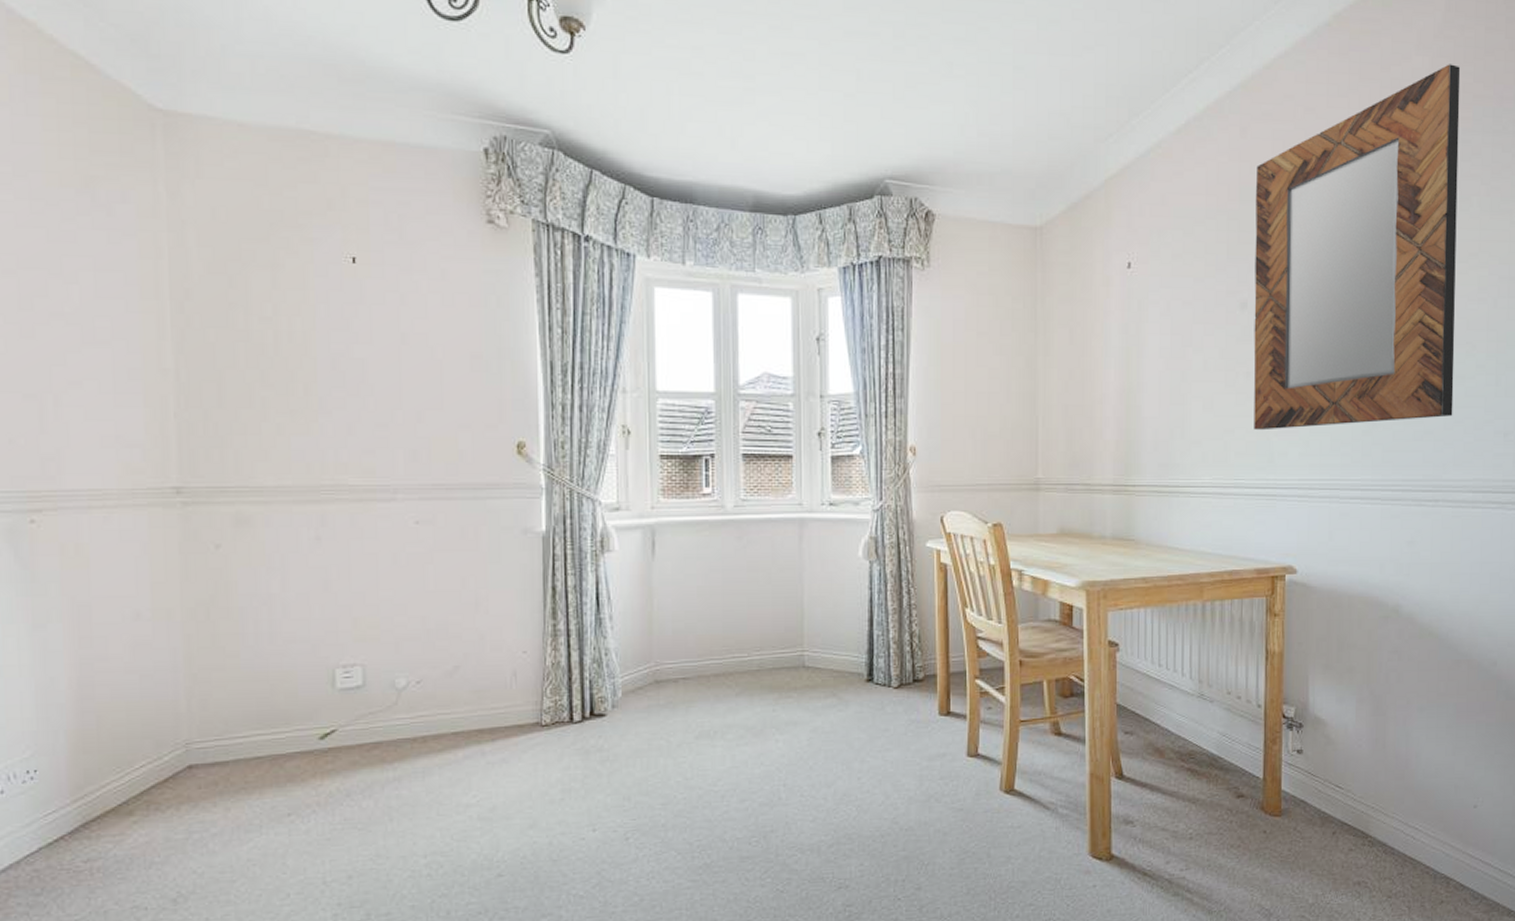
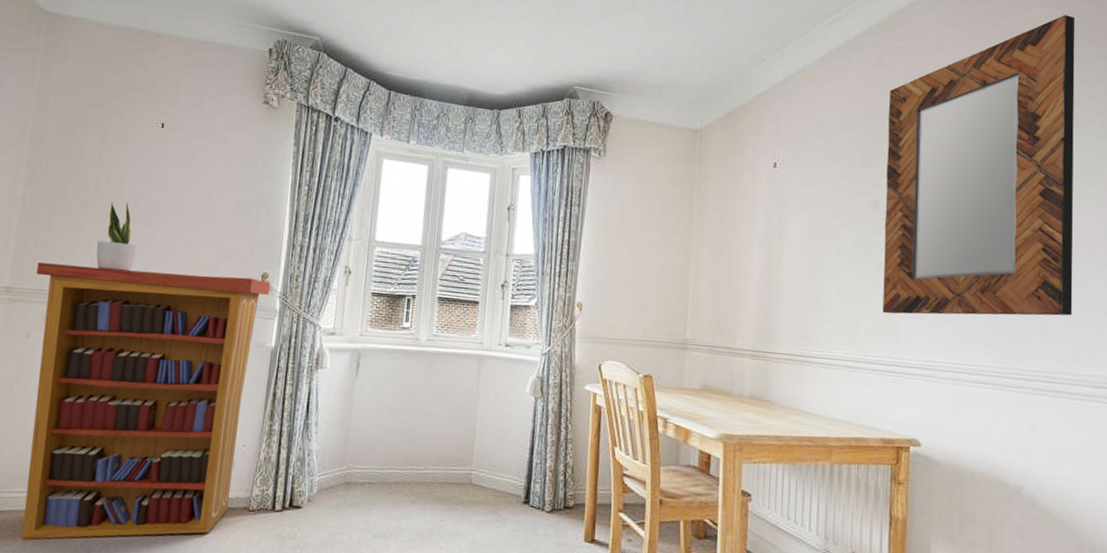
bookcase: none [213,450,529,792] -> present [21,262,270,540]
potted plant: none [290,365,347,454] -> present [96,201,138,272]

